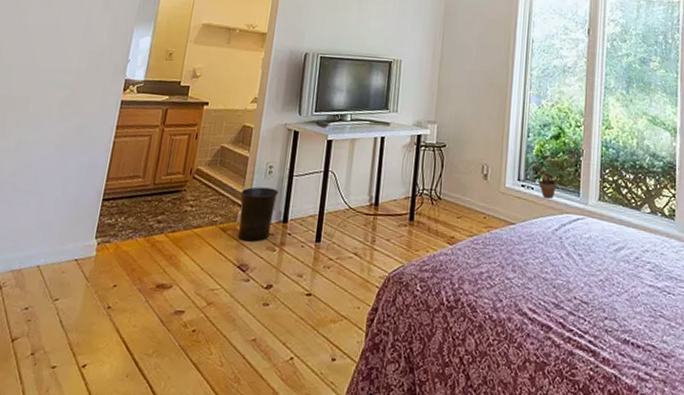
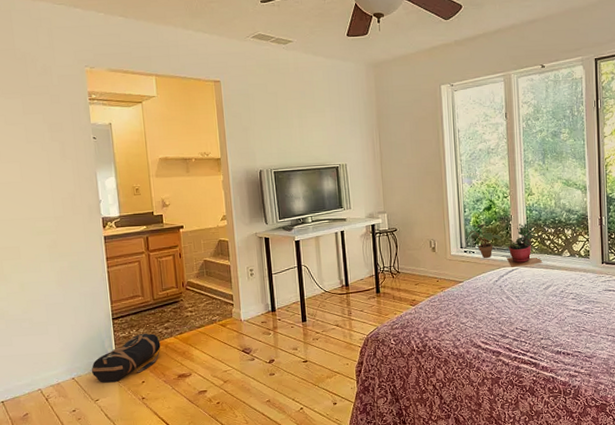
duffel bag: none [60,223,148,280] -> present [91,333,161,383]
waste bin: present [238,187,279,242] -> none [230,287,263,331]
succulent plant: none [571,161,616,217] -> present [506,223,543,267]

